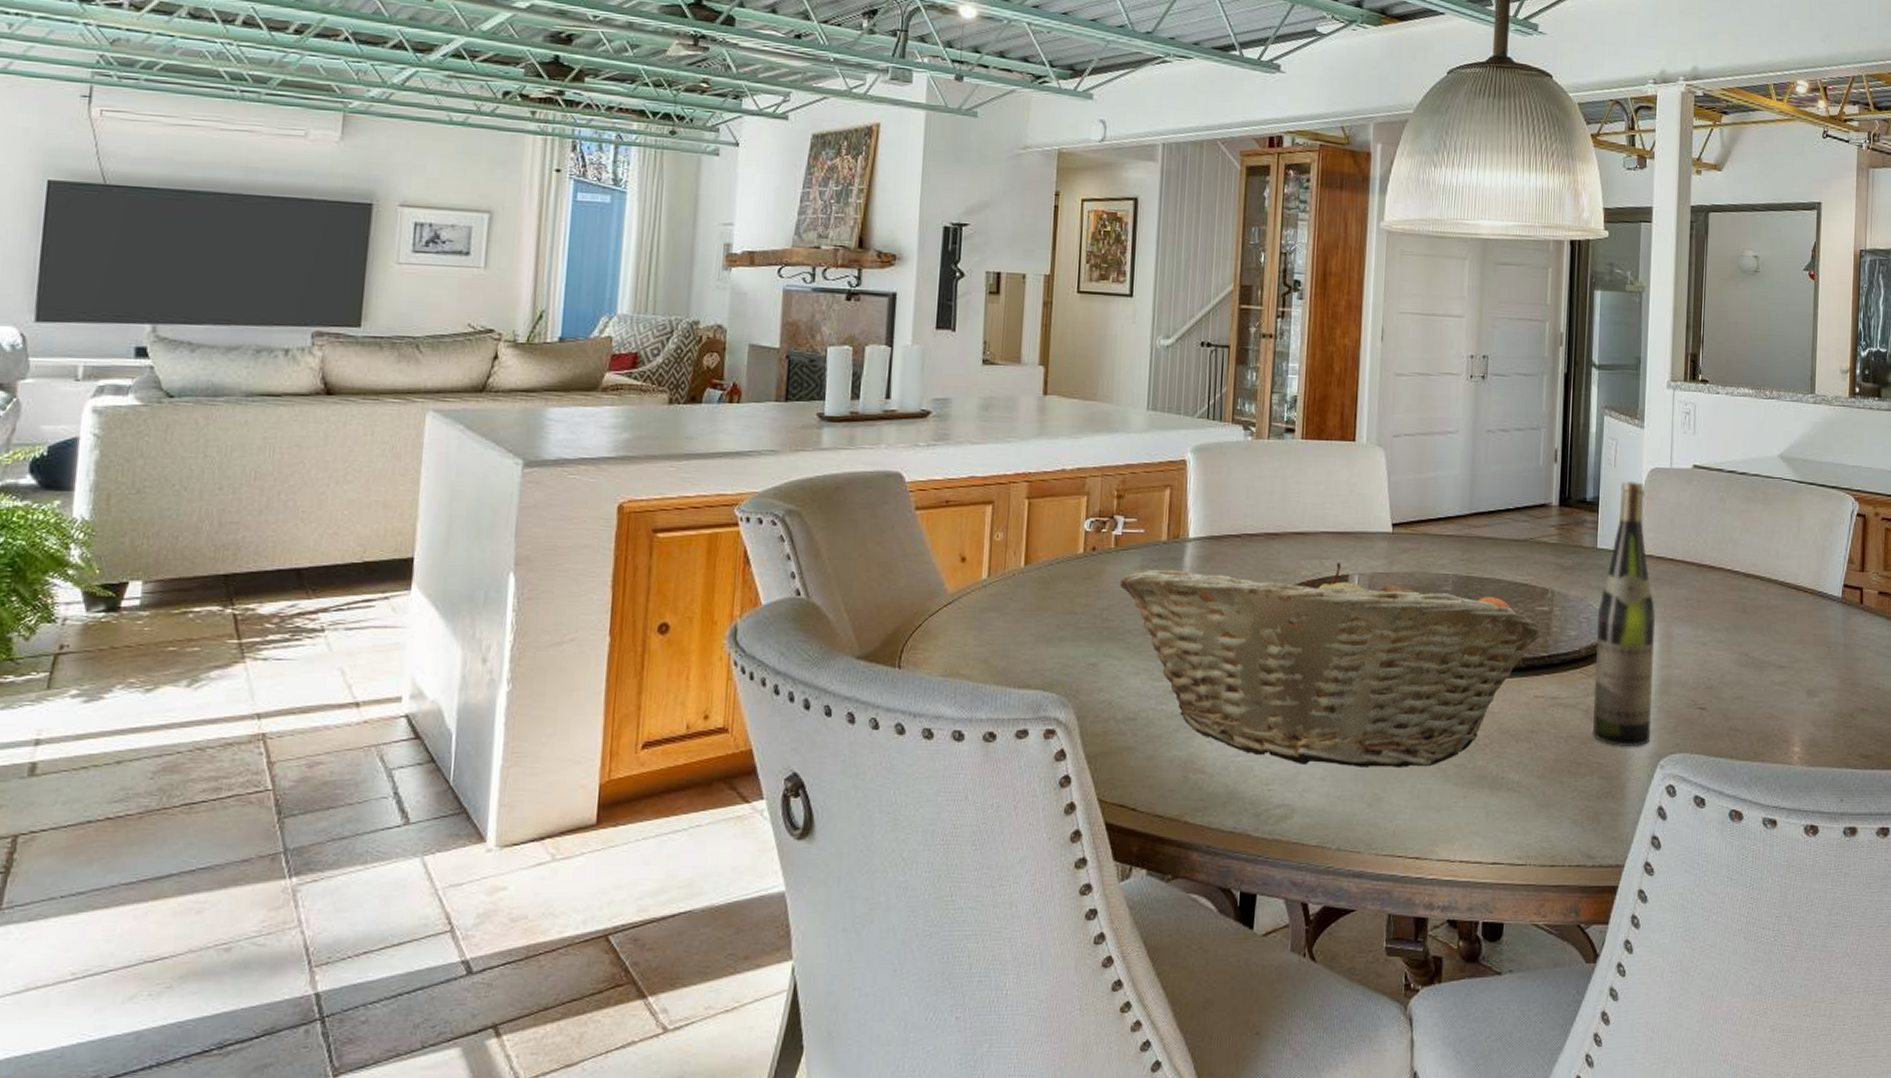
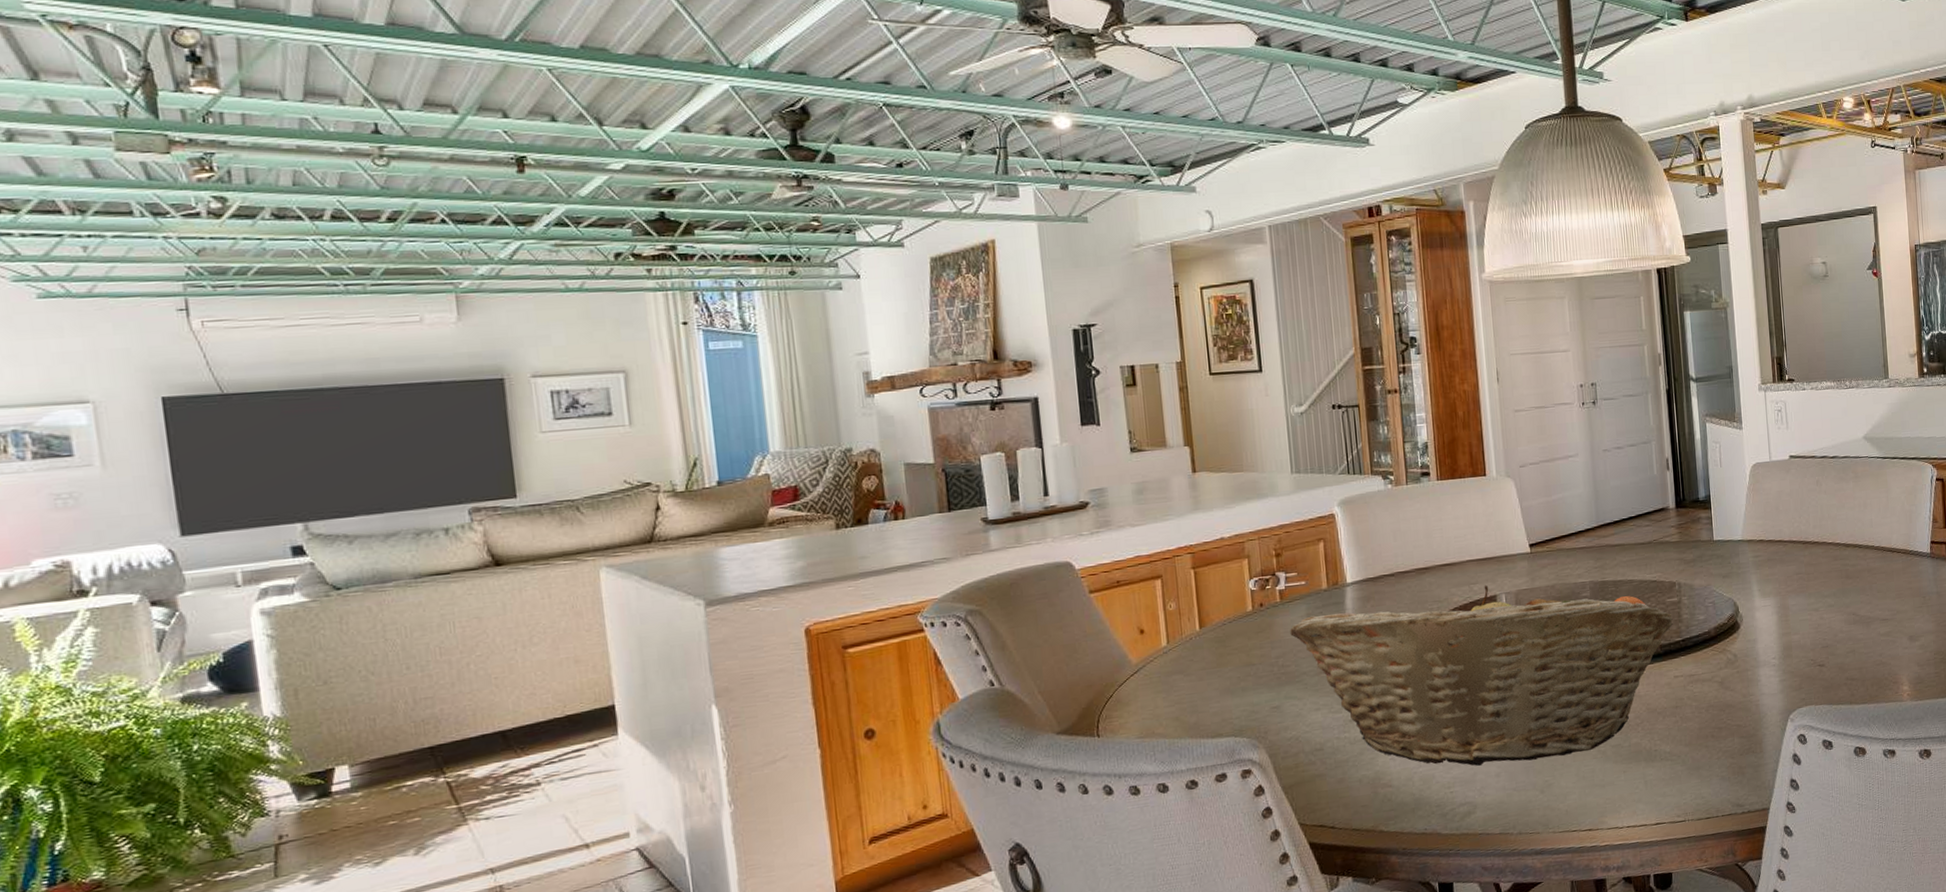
wine bottle: present [1593,480,1656,748] -> none [1721,477,1780,709]

